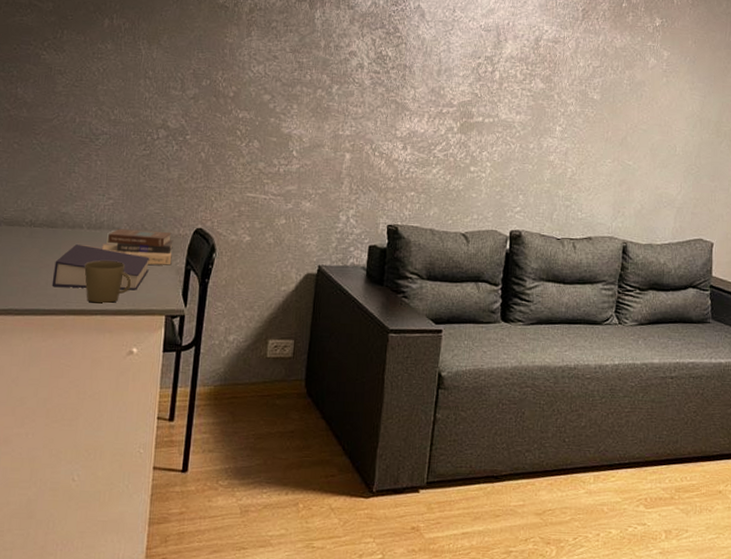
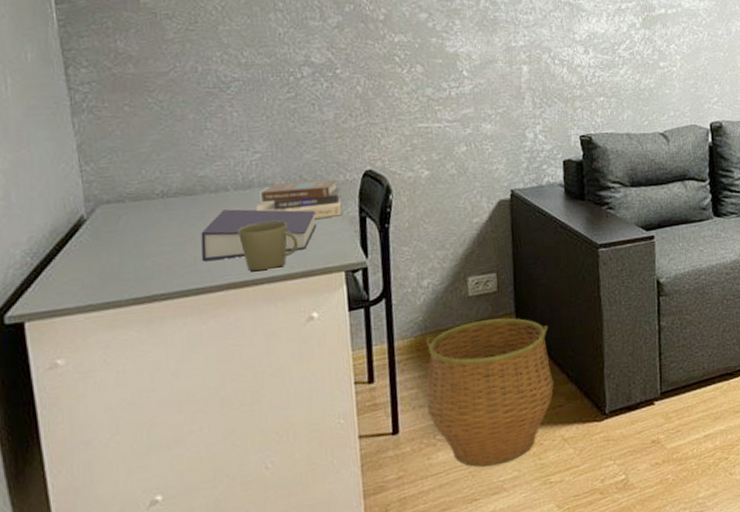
basket: none [214,382,333,519] -> present [425,318,554,467]

